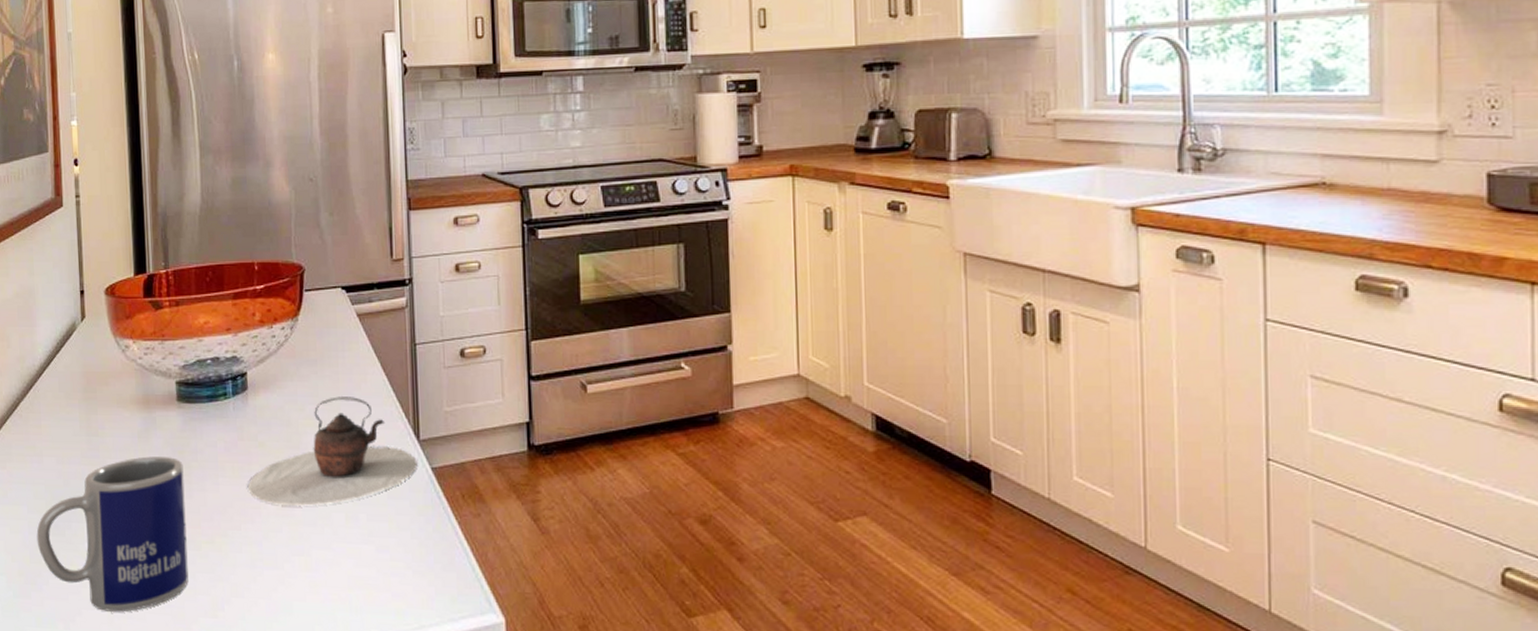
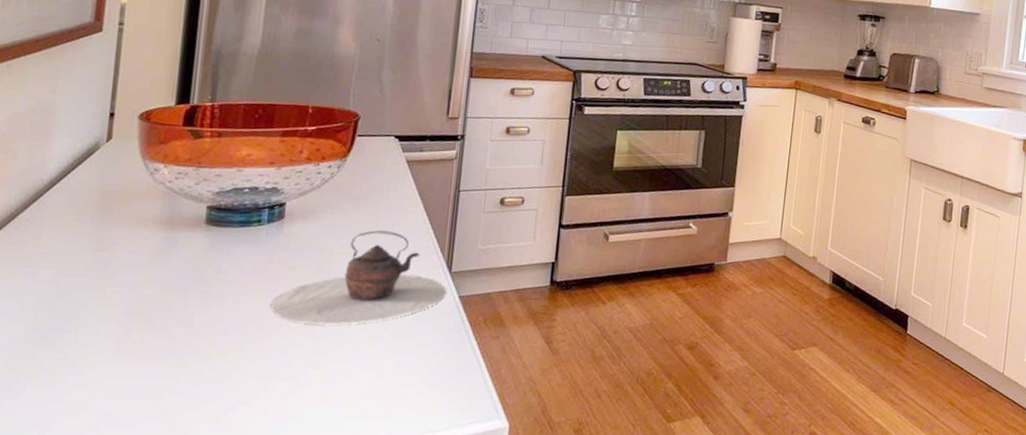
mug: present [36,456,189,612] -> none [17,273,203,419]

